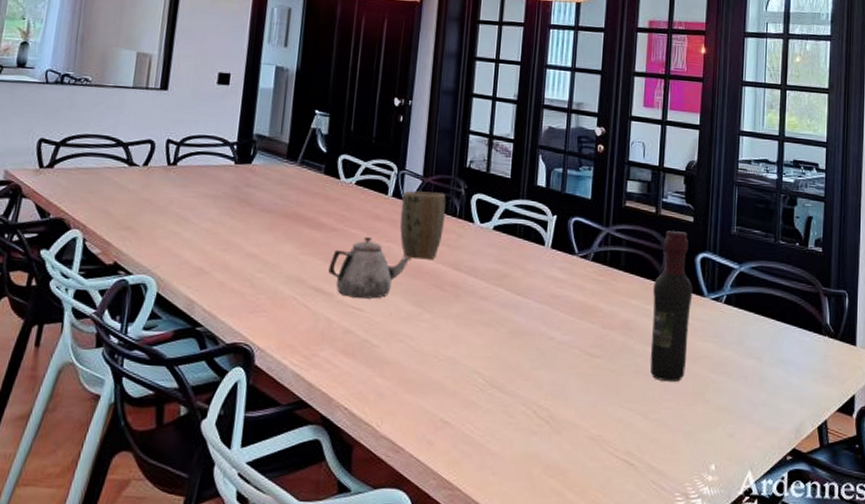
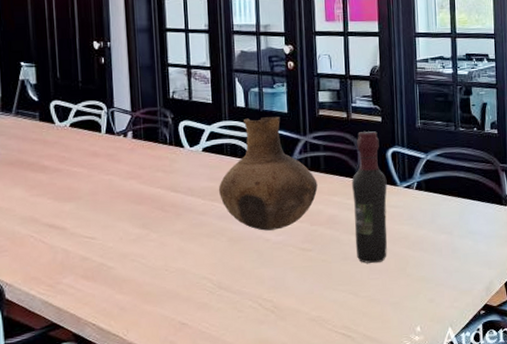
teapot: present [328,237,411,299] -> none [58,173,131,229]
plant pot: present [400,190,446,260] -> none [115,124,157,187]
vase: none [504,199,615,328] -> present [218,117,318,231]

